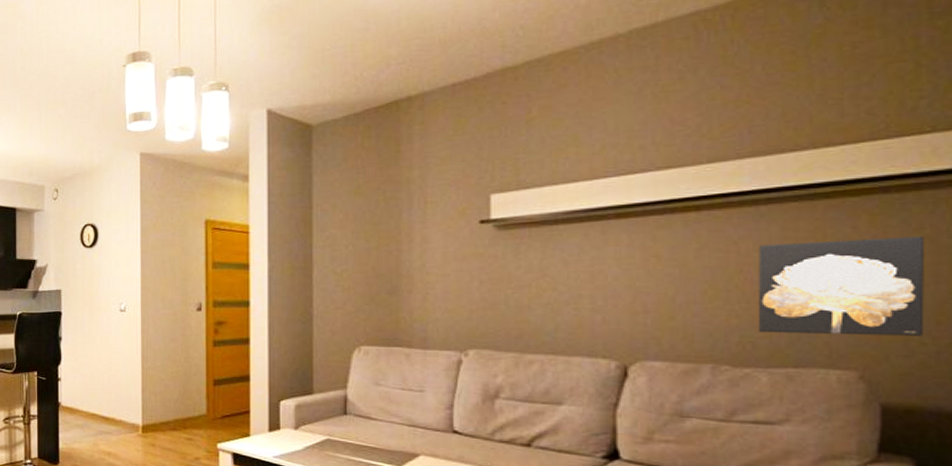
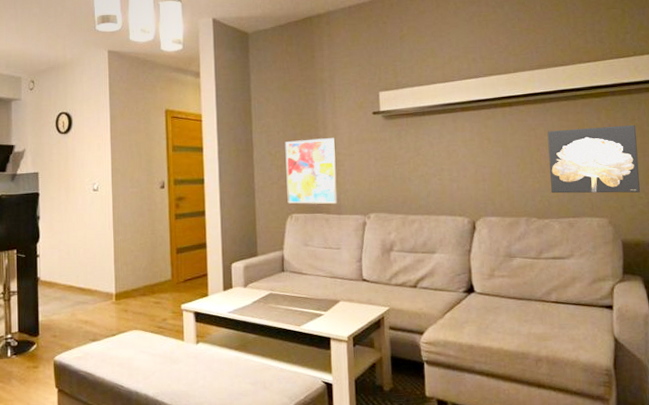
wall art: none [354,252,424,337] -> present [285,137,338,205]

